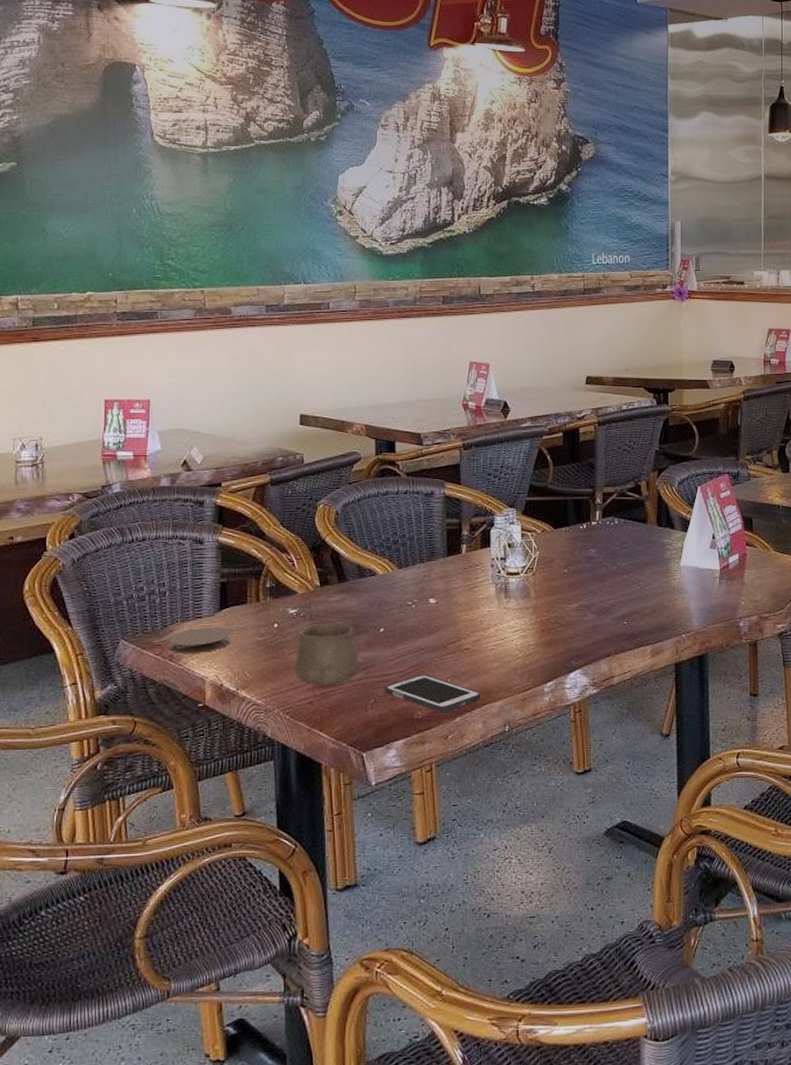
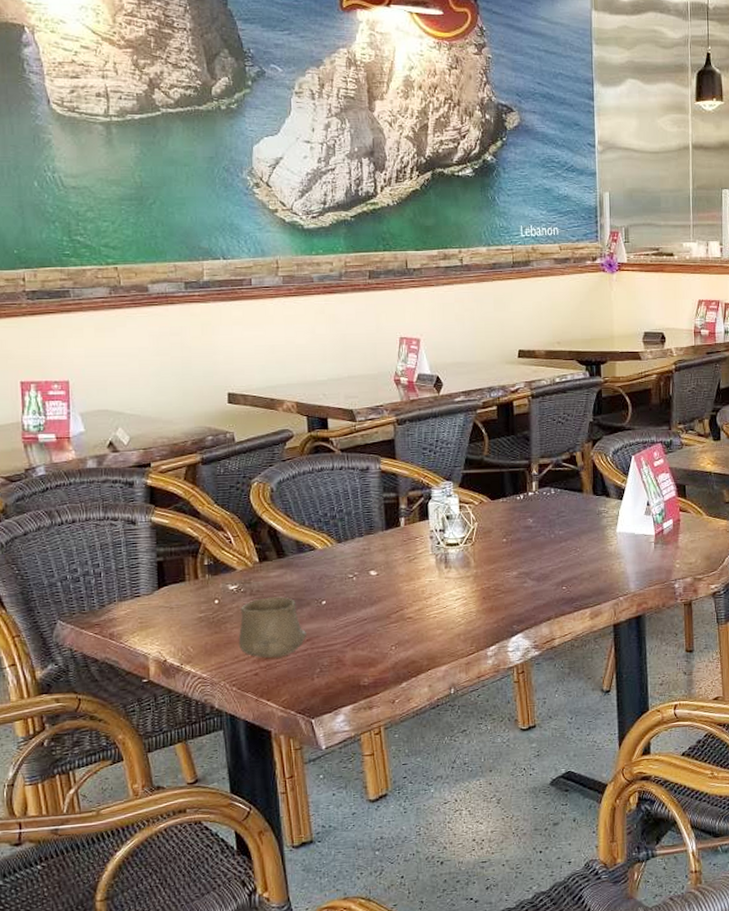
coaster: present [168,628,231,653] -> none [107,605,171,632]
cell phone: present [385,674,481,713] -> none [330,643,426,679]

